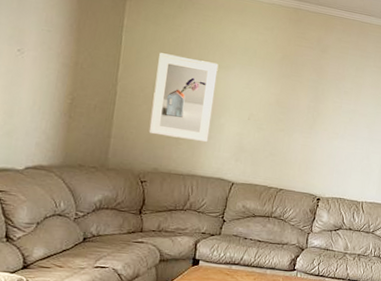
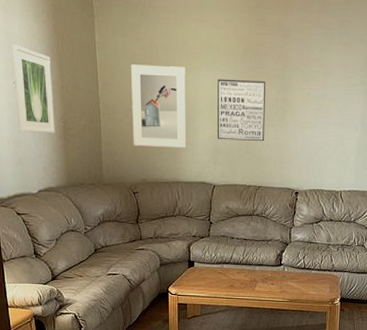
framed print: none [13,12,68,110] -> present [11,45,55,134]
wall art: none [243,80,300,145] -> present [218,79,266,141]

